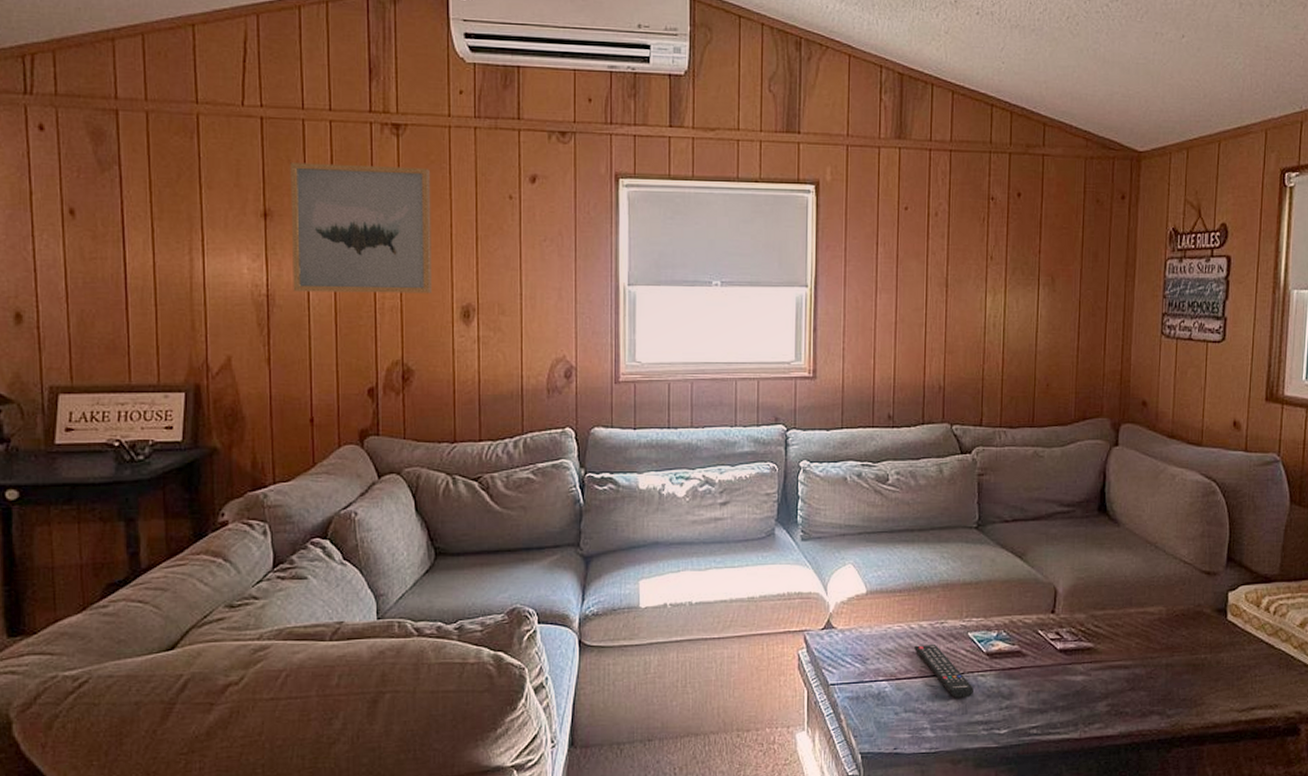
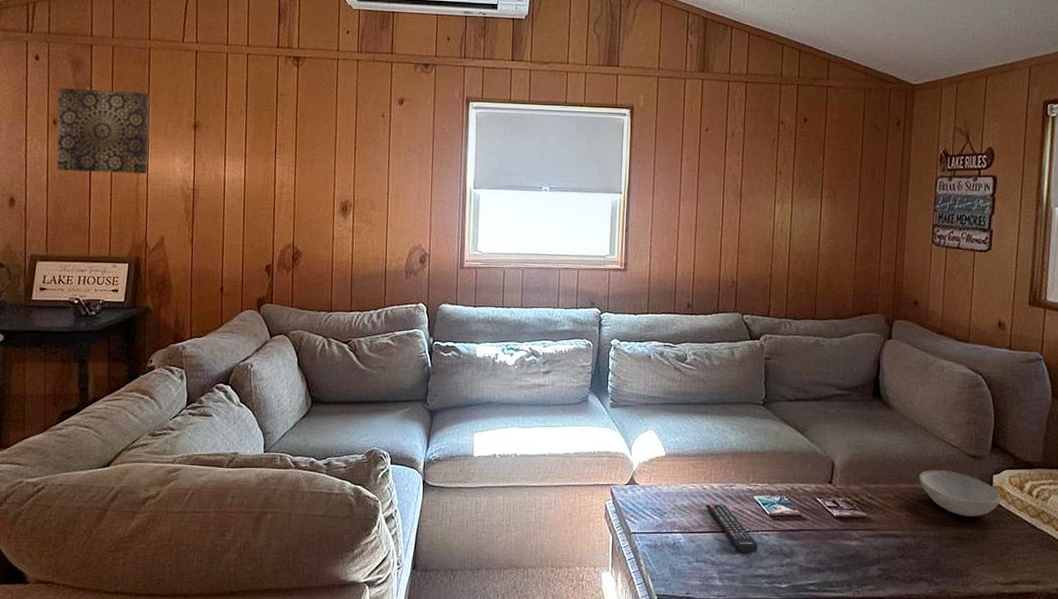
wall art: none [74,167,203,277] -> present [56,88,150,174]
wall art: present [290,162,431,294] -> none [213,86,322,191]
bowl: none [1149,590,1238,640] -> present [919,470,1002,517]

